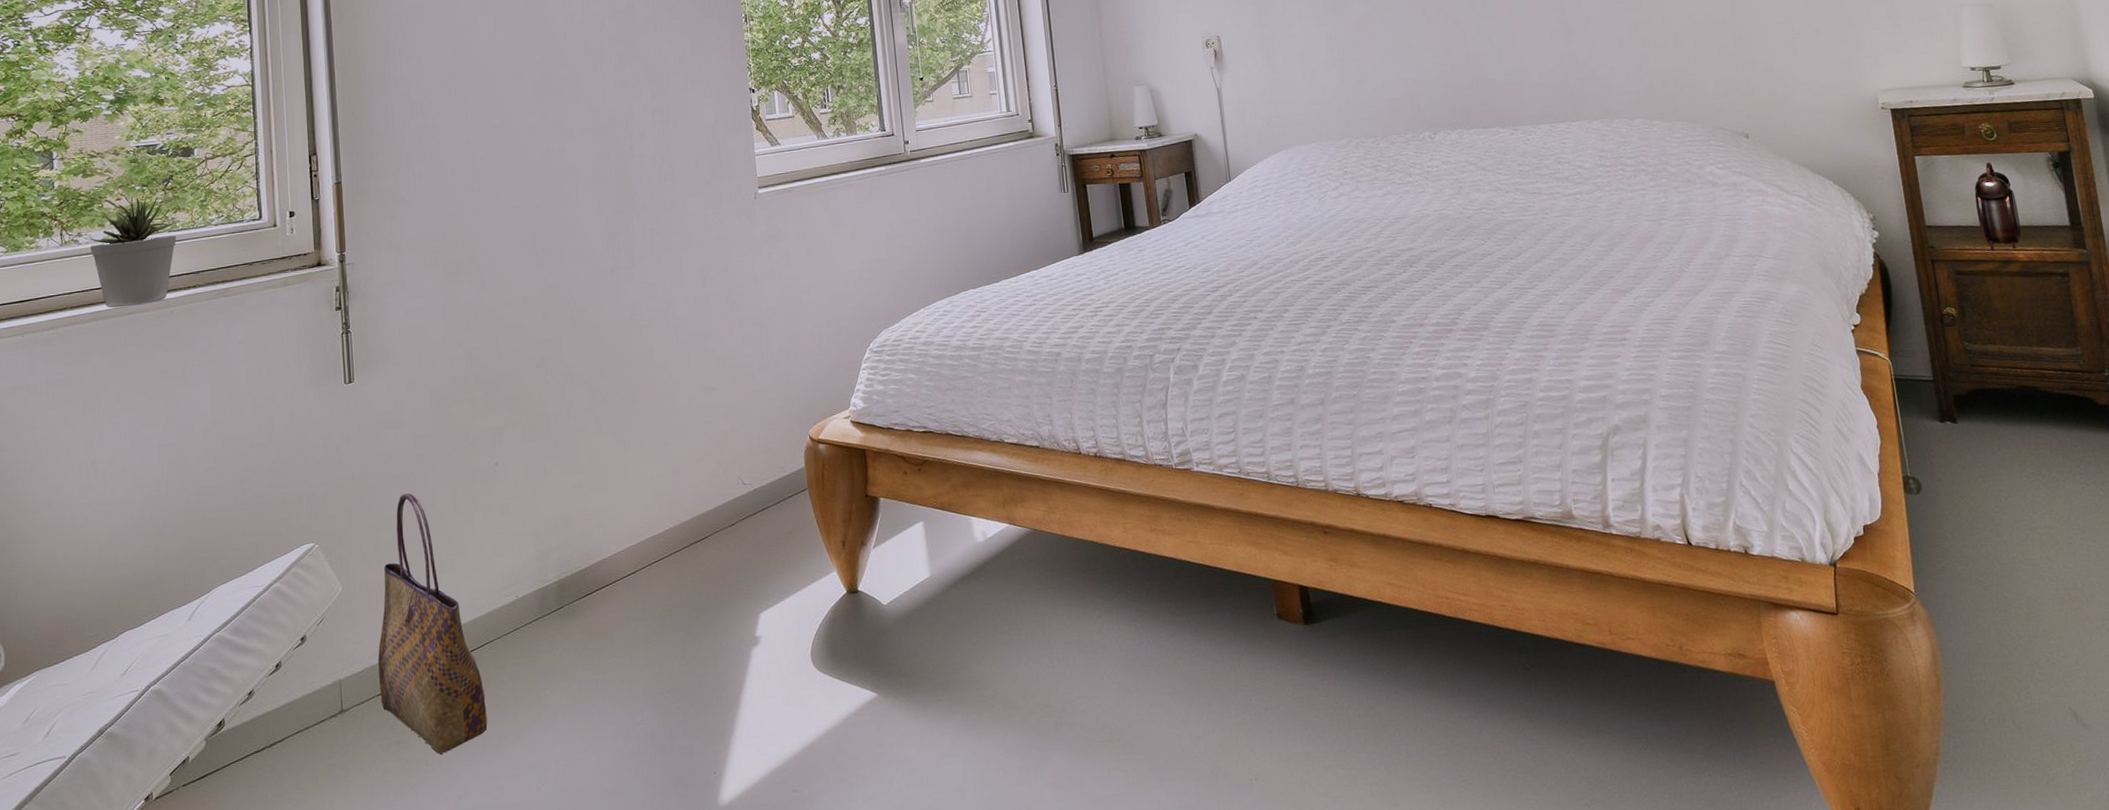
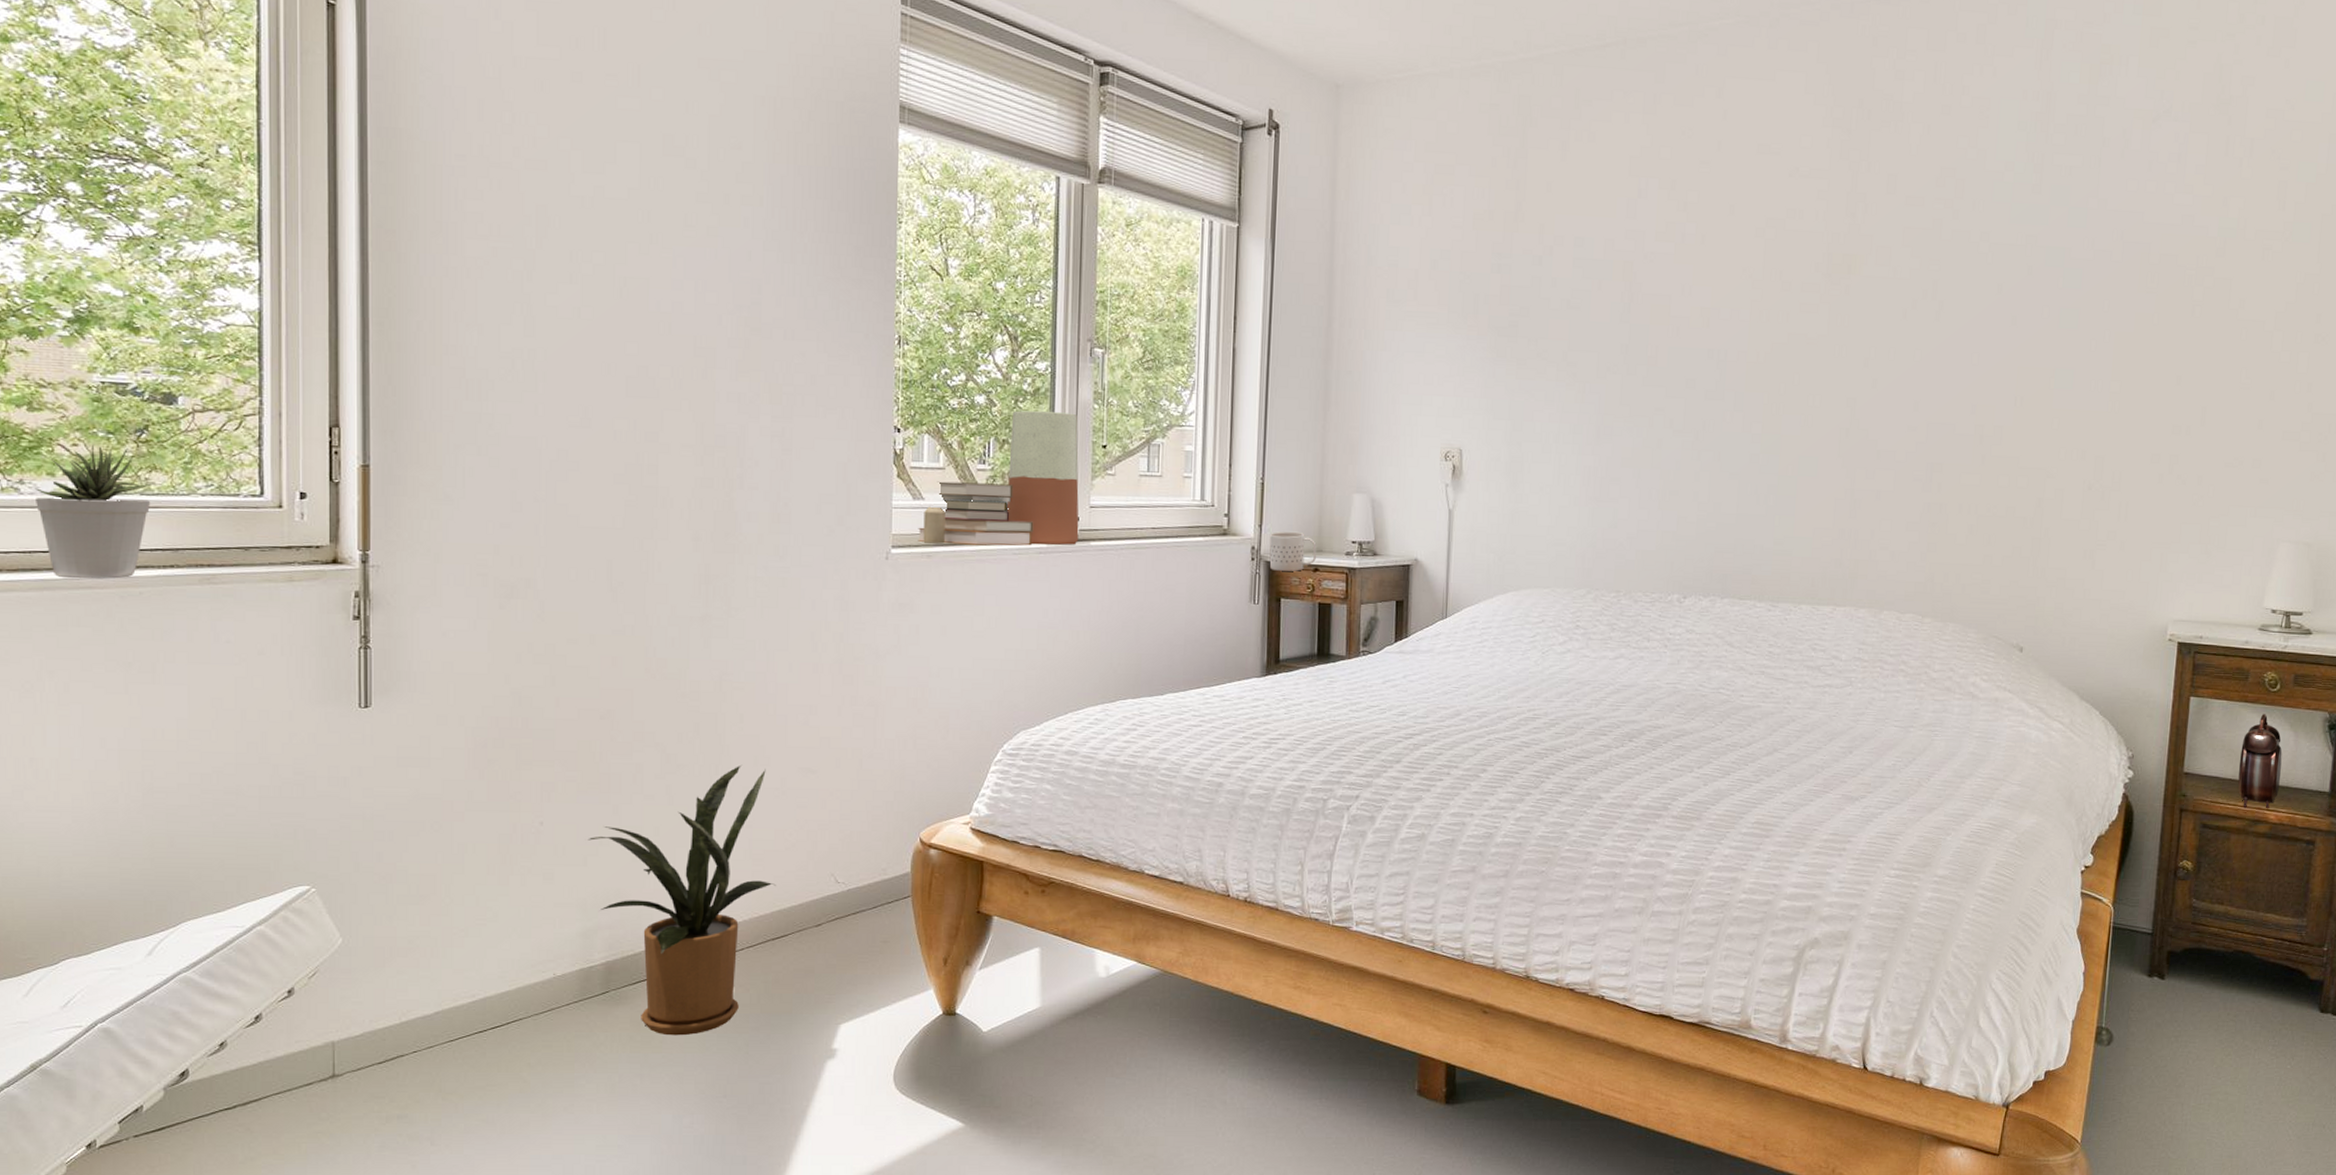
tote bag: present [378,493,488,754] -> none [380,843,508,1134]
house plant: none [535,392,693,641] -> present [588,766,776,1036]
books: none [778,121,873,180] -> present [918,481,1034,546]
candle: none [781,149,801,181] -> present [923,506,945,544]
vase: none [843,55,910,170] -> present [1006,410,1079,546]
mug: none [1068,125,1111,162] -> present [1269,531,1317,572]

